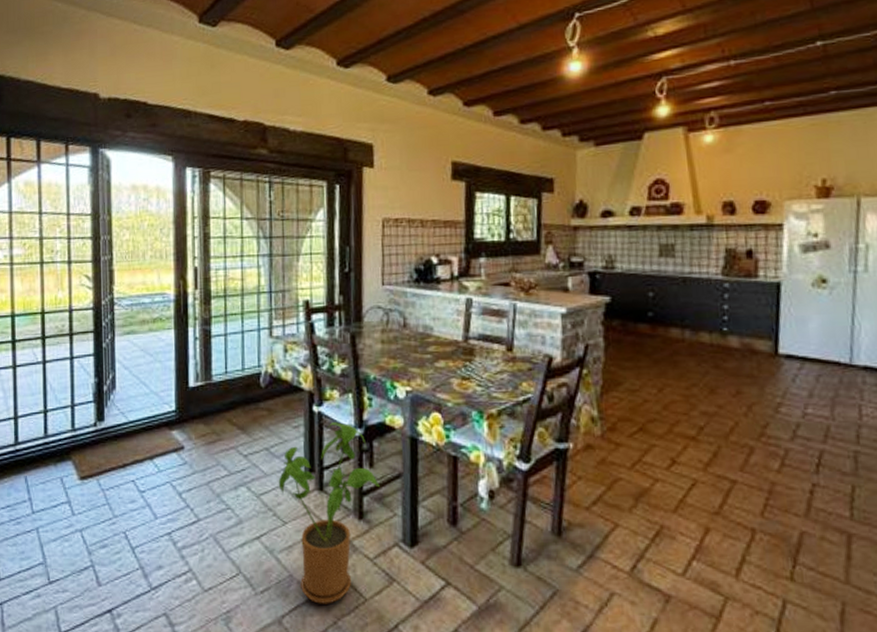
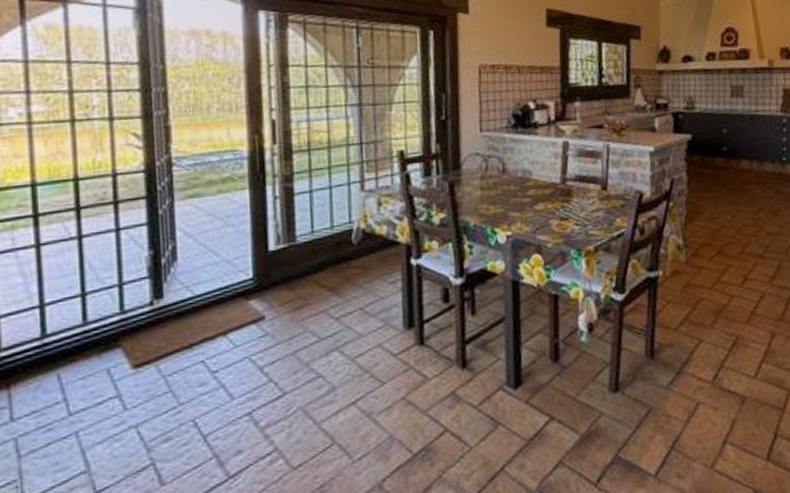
house plant: present [278,422,380,604] -> none [374,273,483,461]

